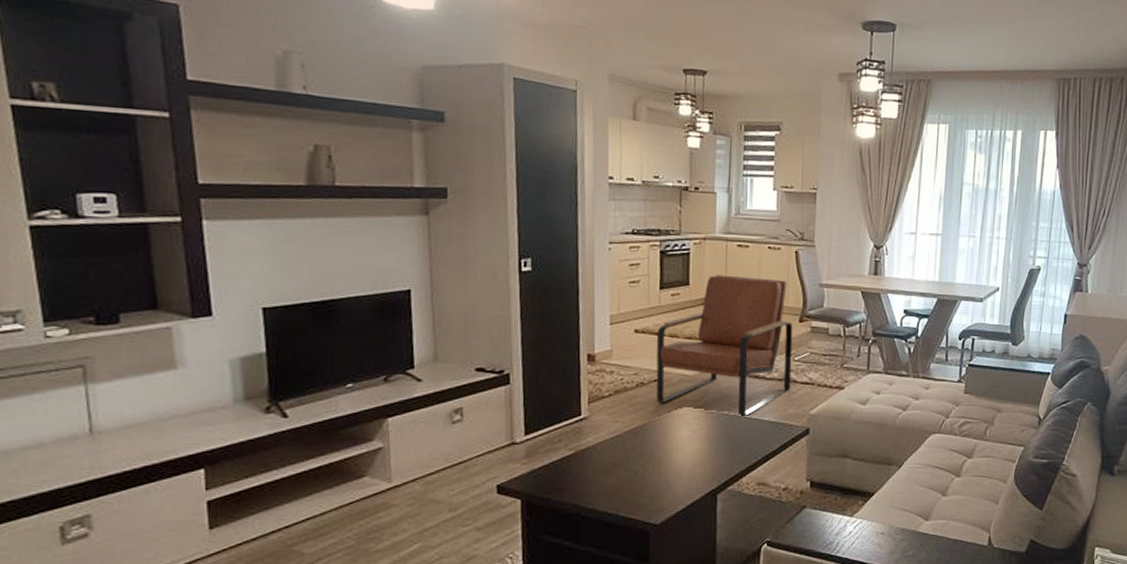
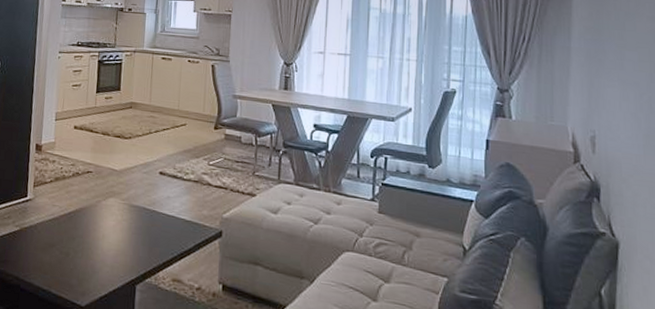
armchair: present [656,274,793,417] -> none [88,82,209,214]

